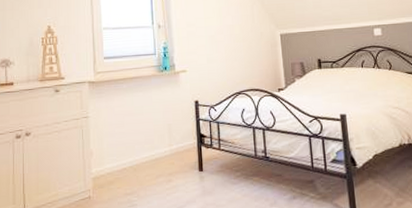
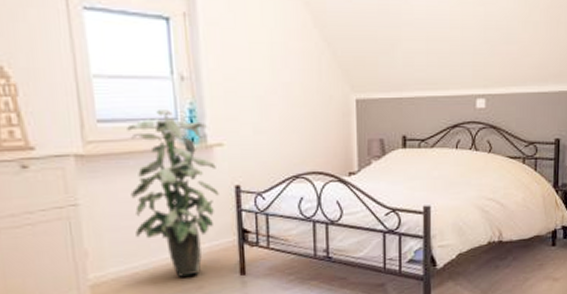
indoor plant: none [123,48,184,172] -> present [127,110,219,277]

